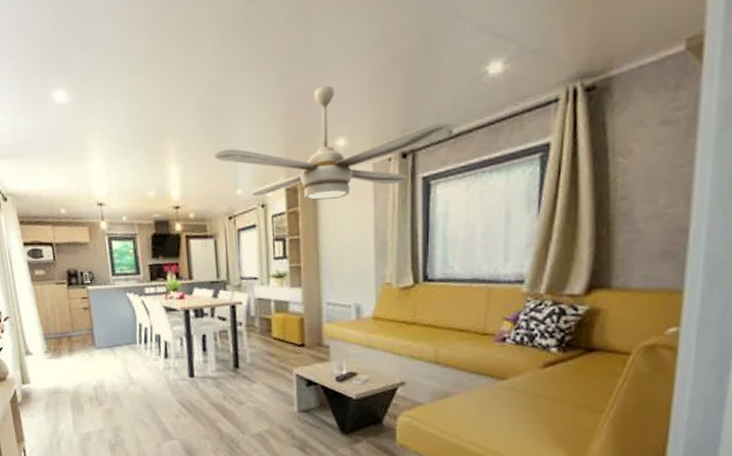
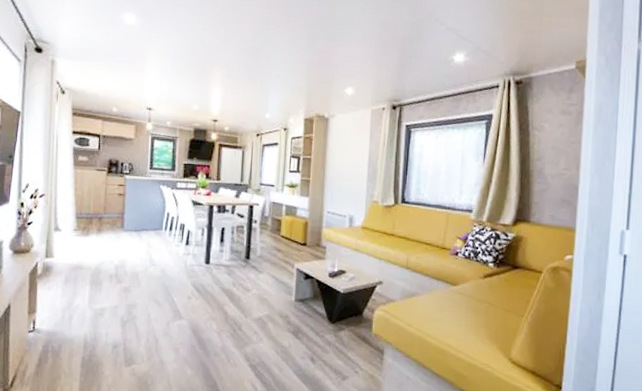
ceiling fan: present [214,85,455,201] -> none [251,48,430,132]

